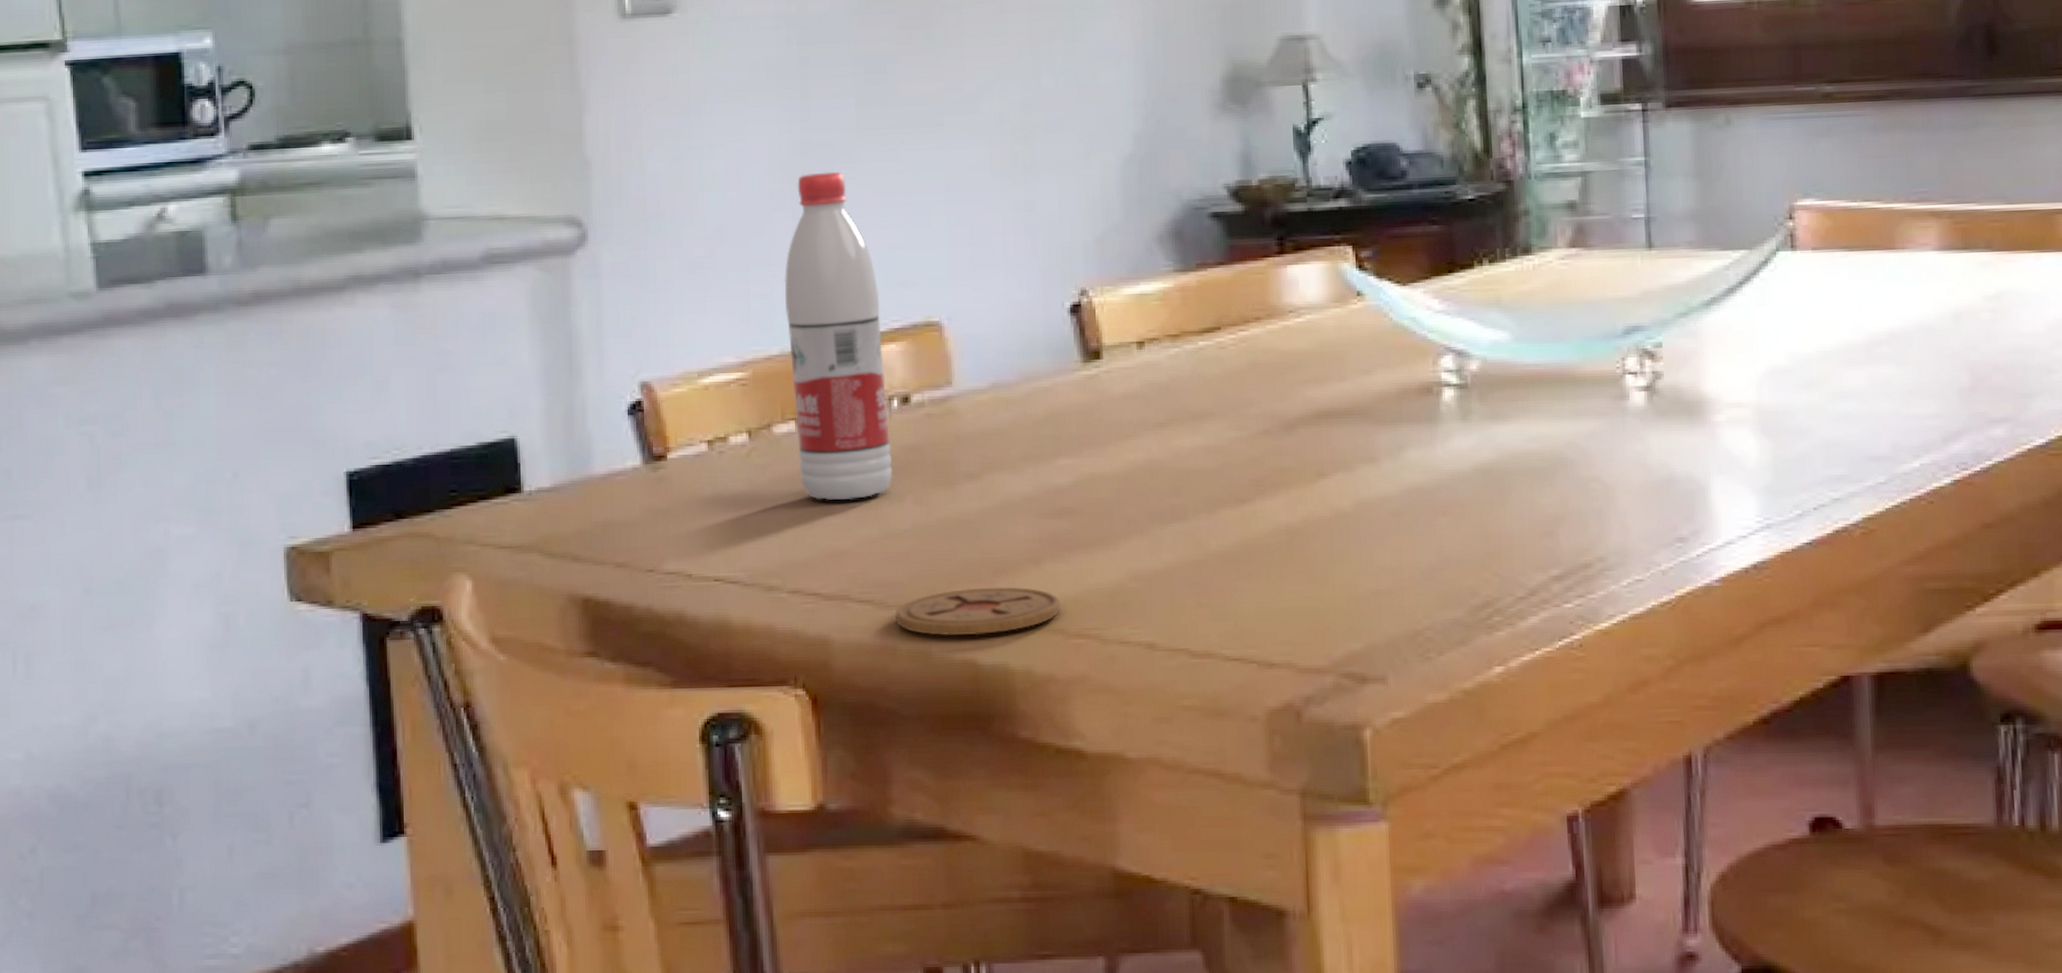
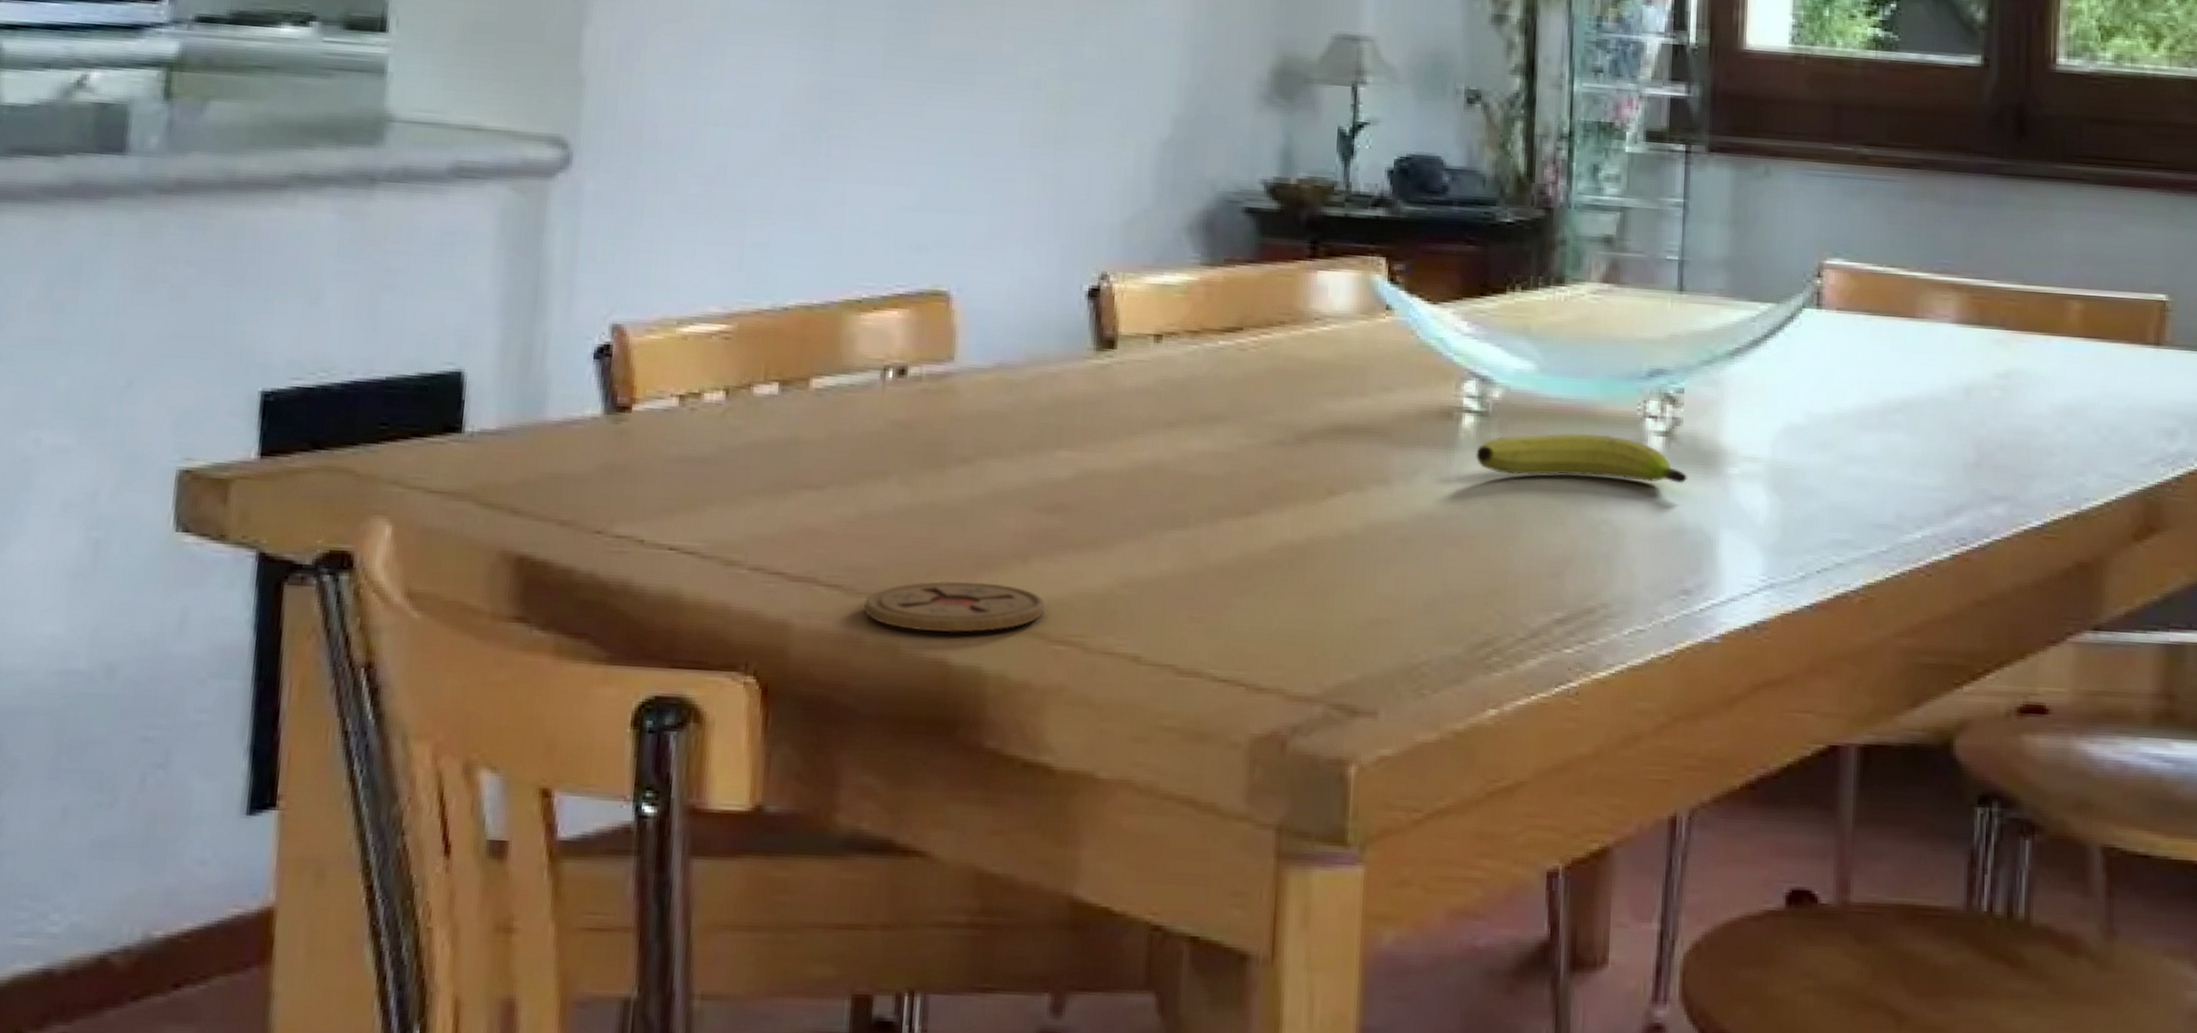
water bottle: present [784,171,893,501] -> none [777,118,886,475]
fruit: none [1459,394,1673,442] -> present [1476,433,1687,484]

